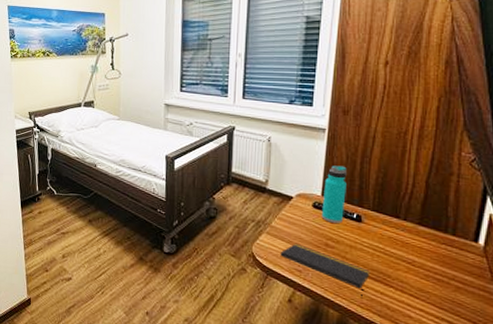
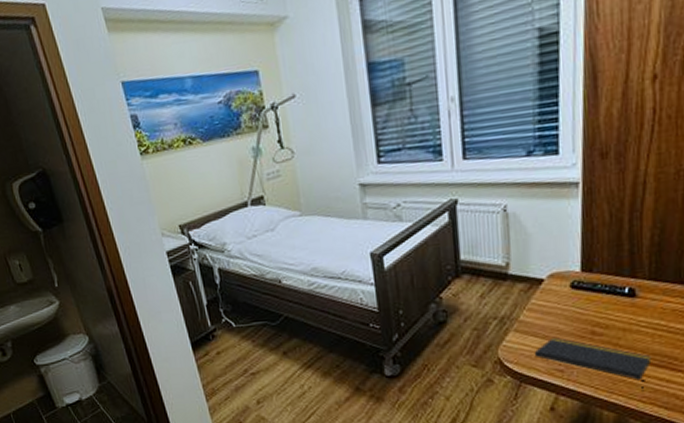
water bottle: present [321,165,347,223] -> none [582,228,613,304]

